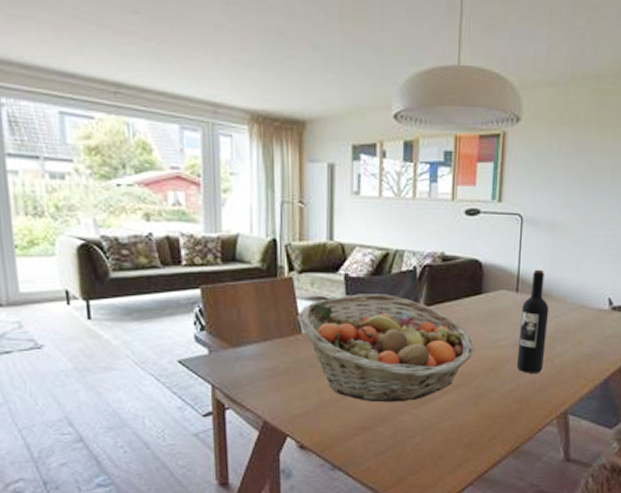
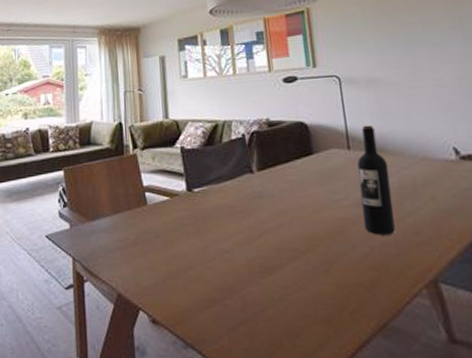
fruit basket: present [297,294,474,403] -> none [143,162,315,272]

